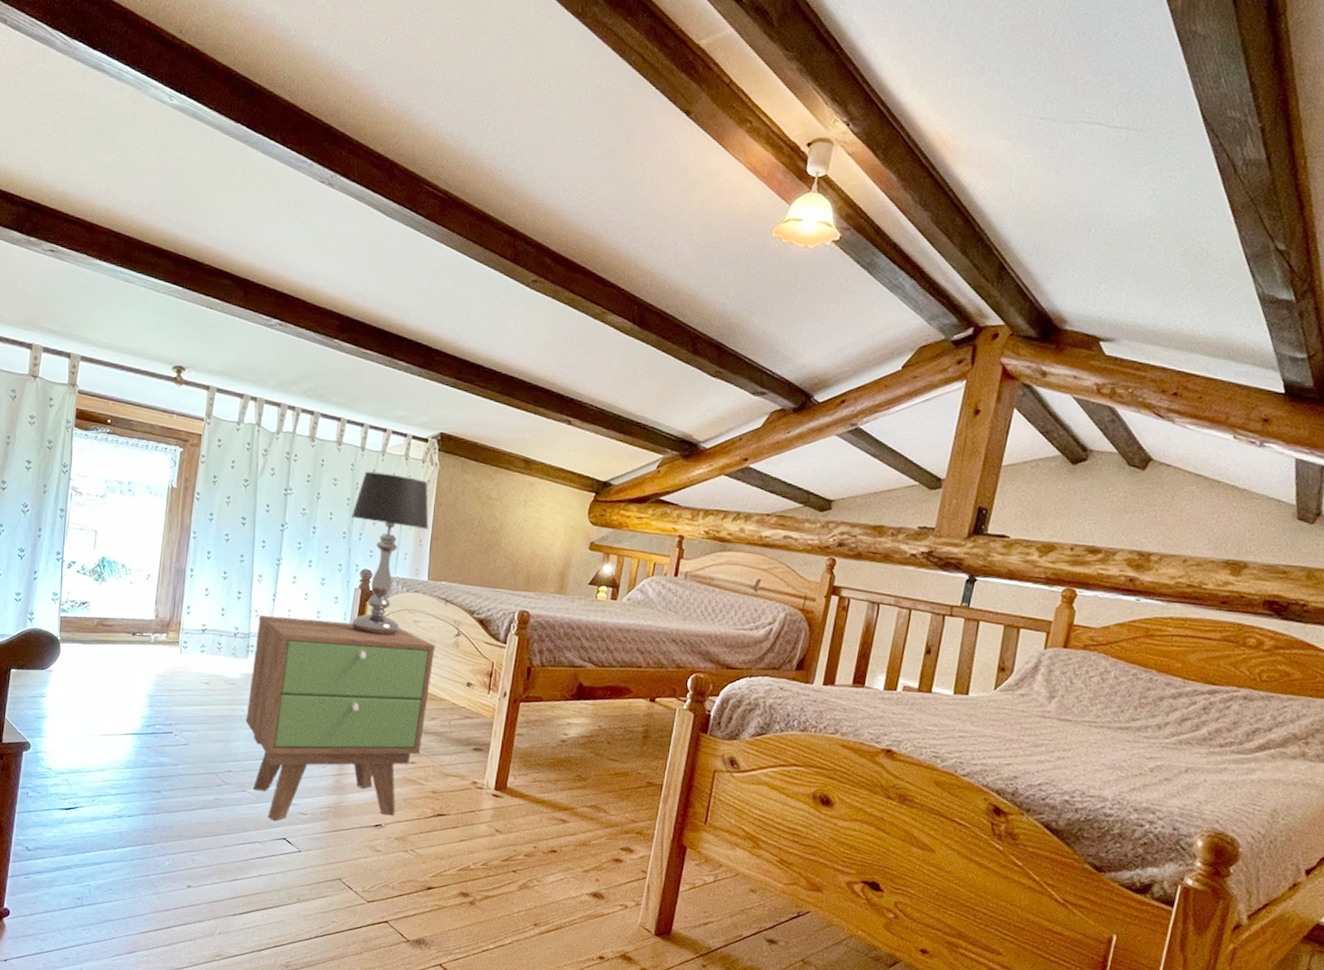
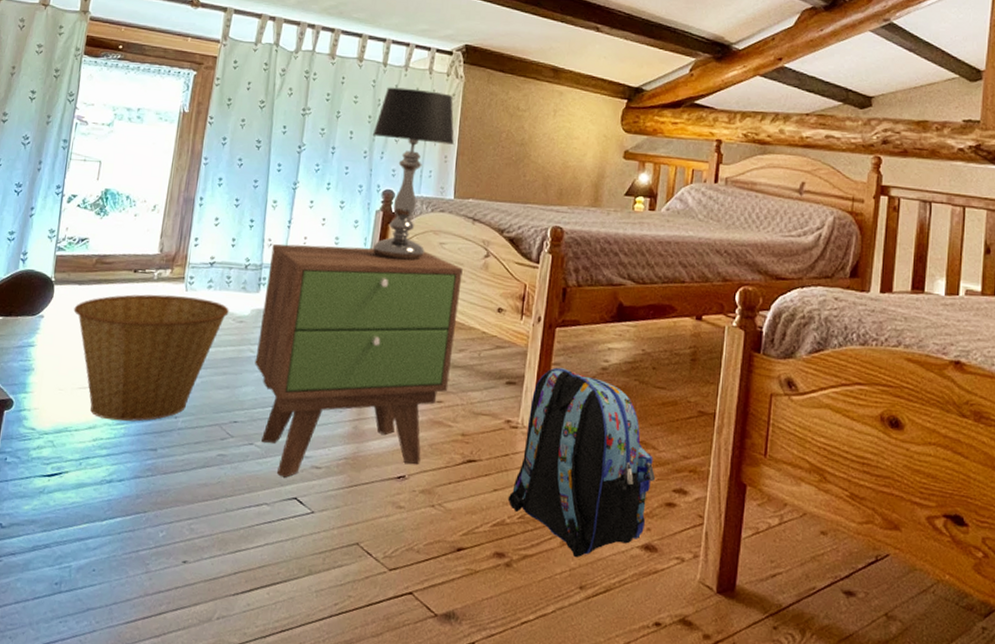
basket: none [79,655,221,767] -> present [73,294,229,422]
backpack: none [472,737,606,900] -> present [507,367,656,557]

